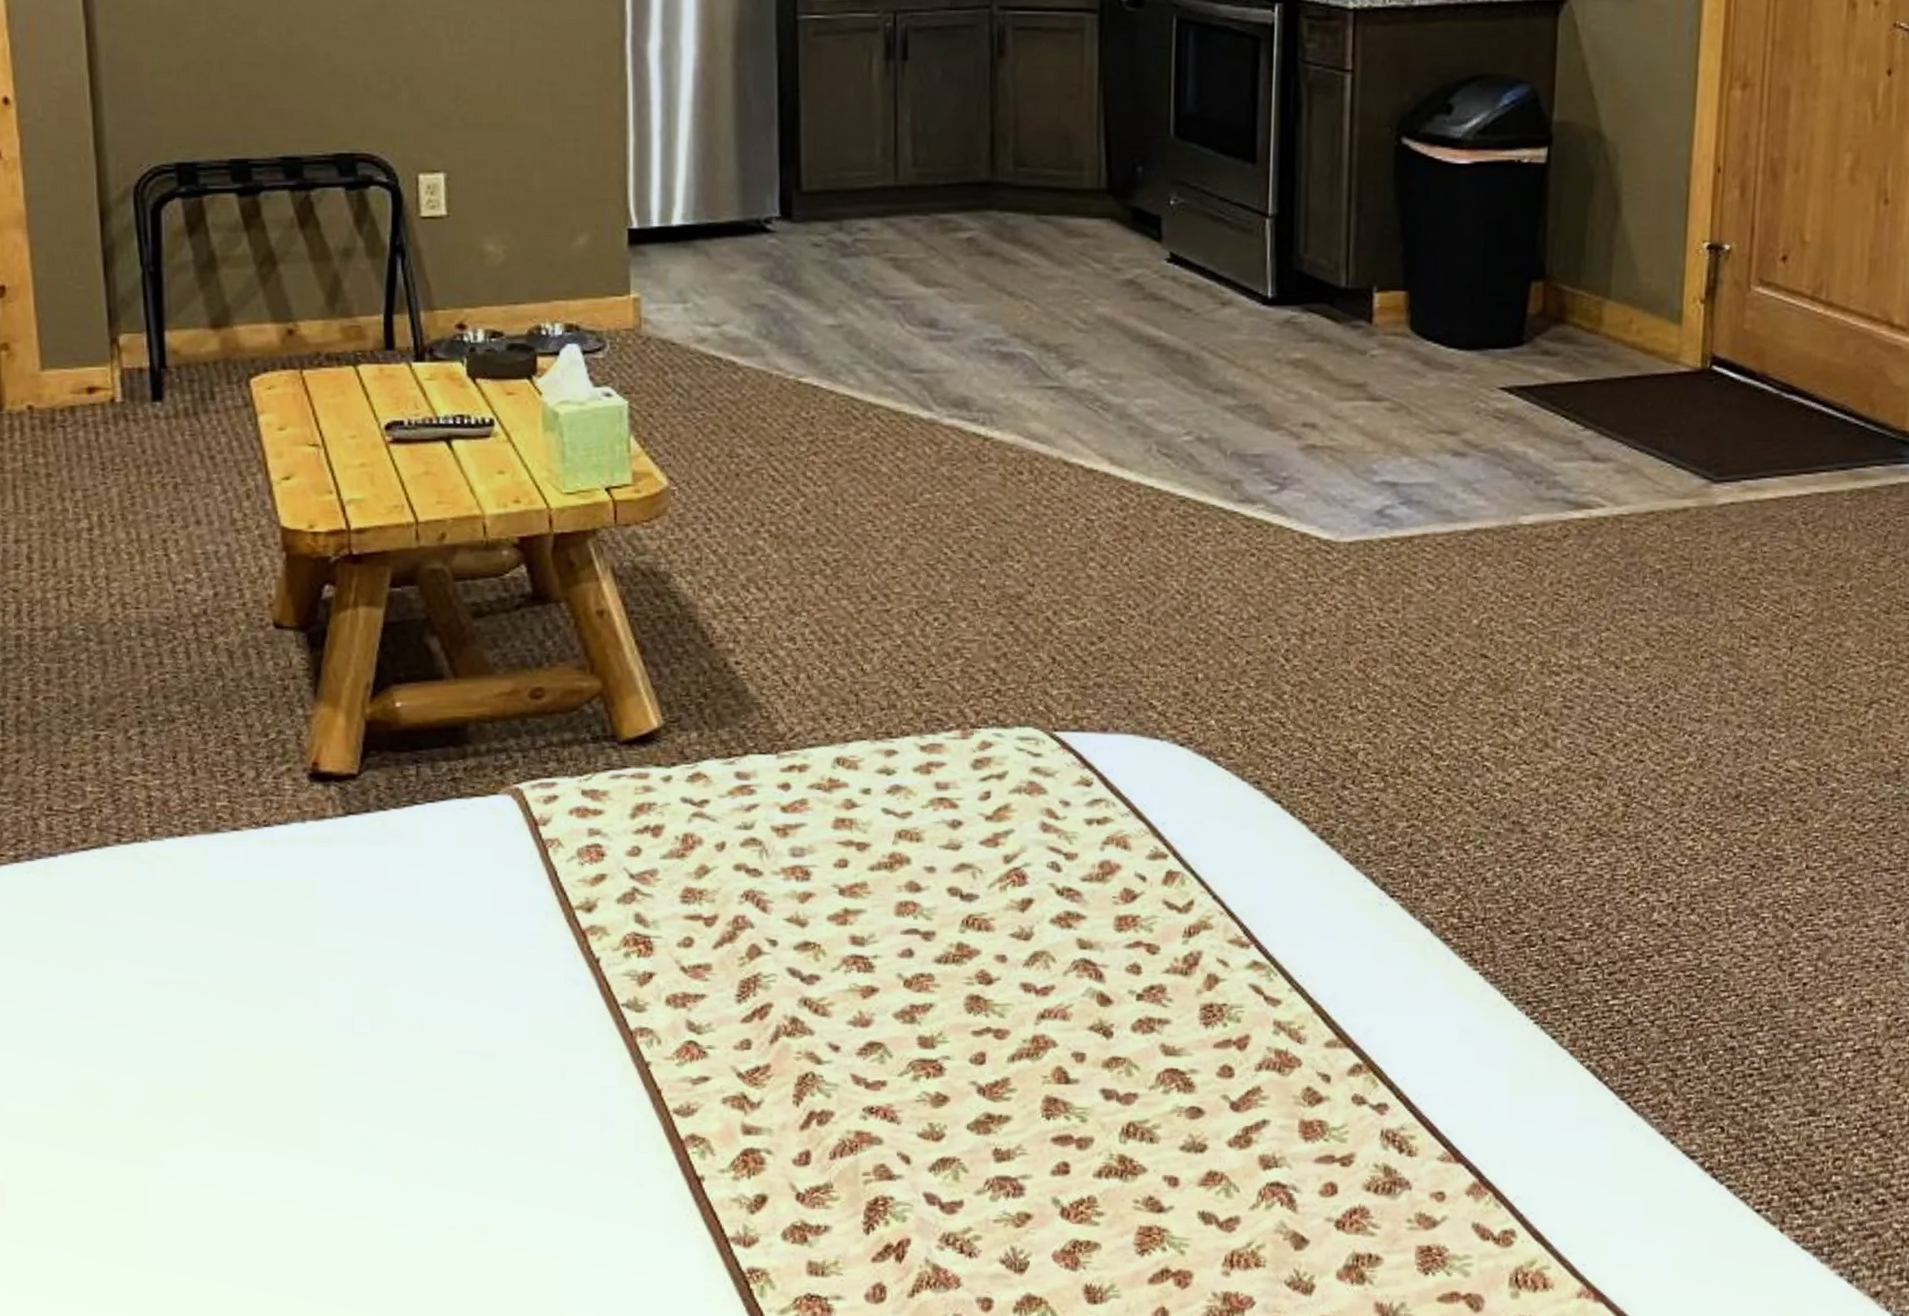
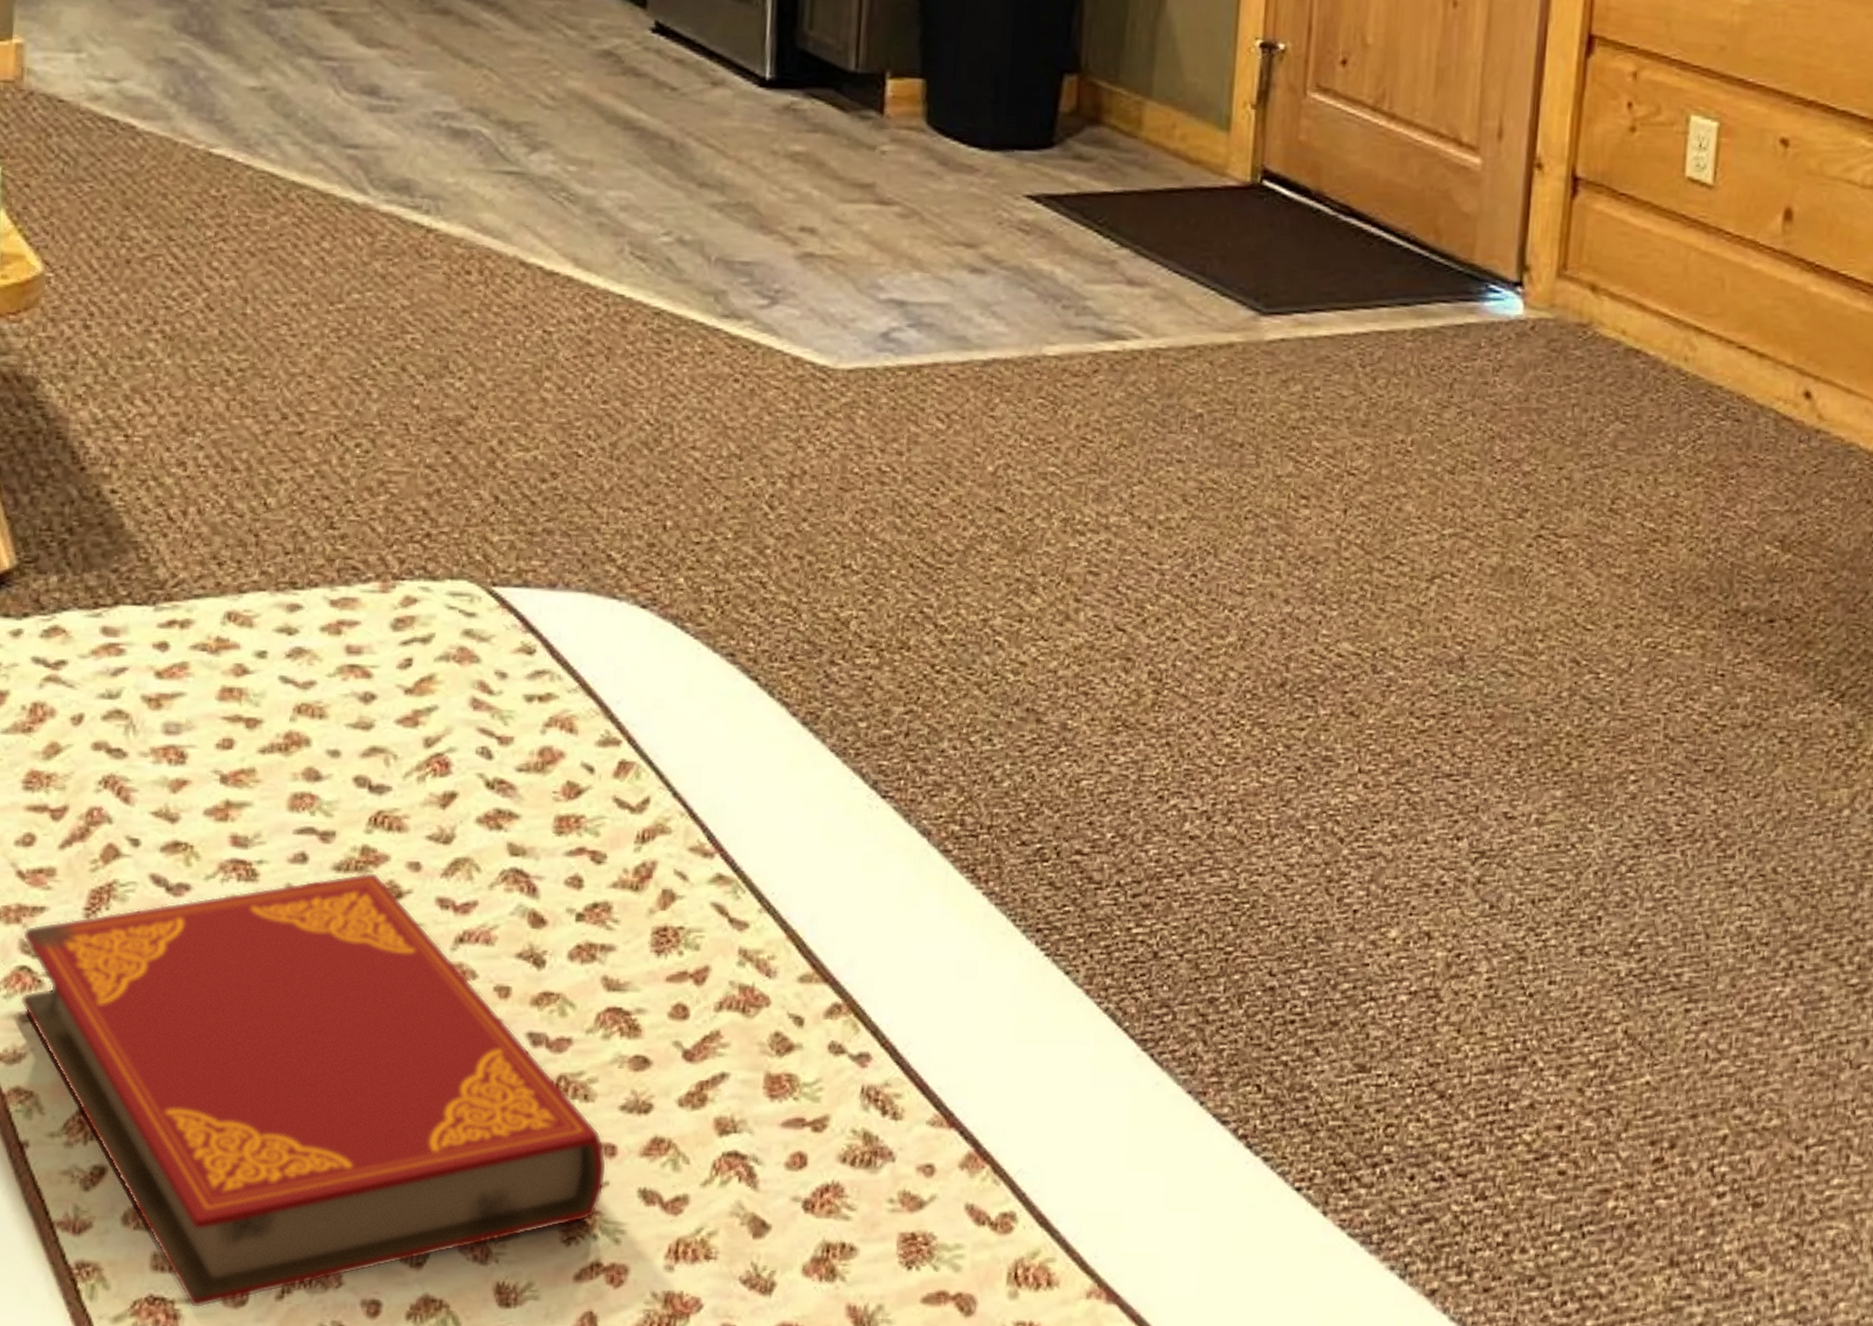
hardback book: none [689,963,1171,1304] -> present [21,871,607,1309]

